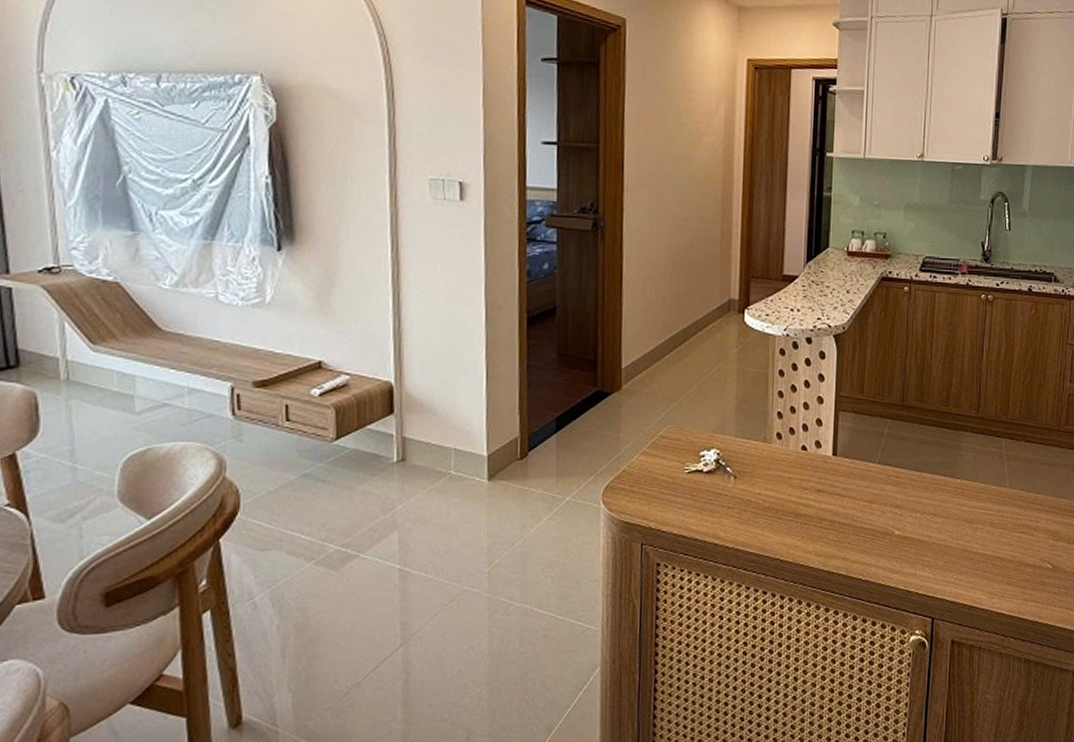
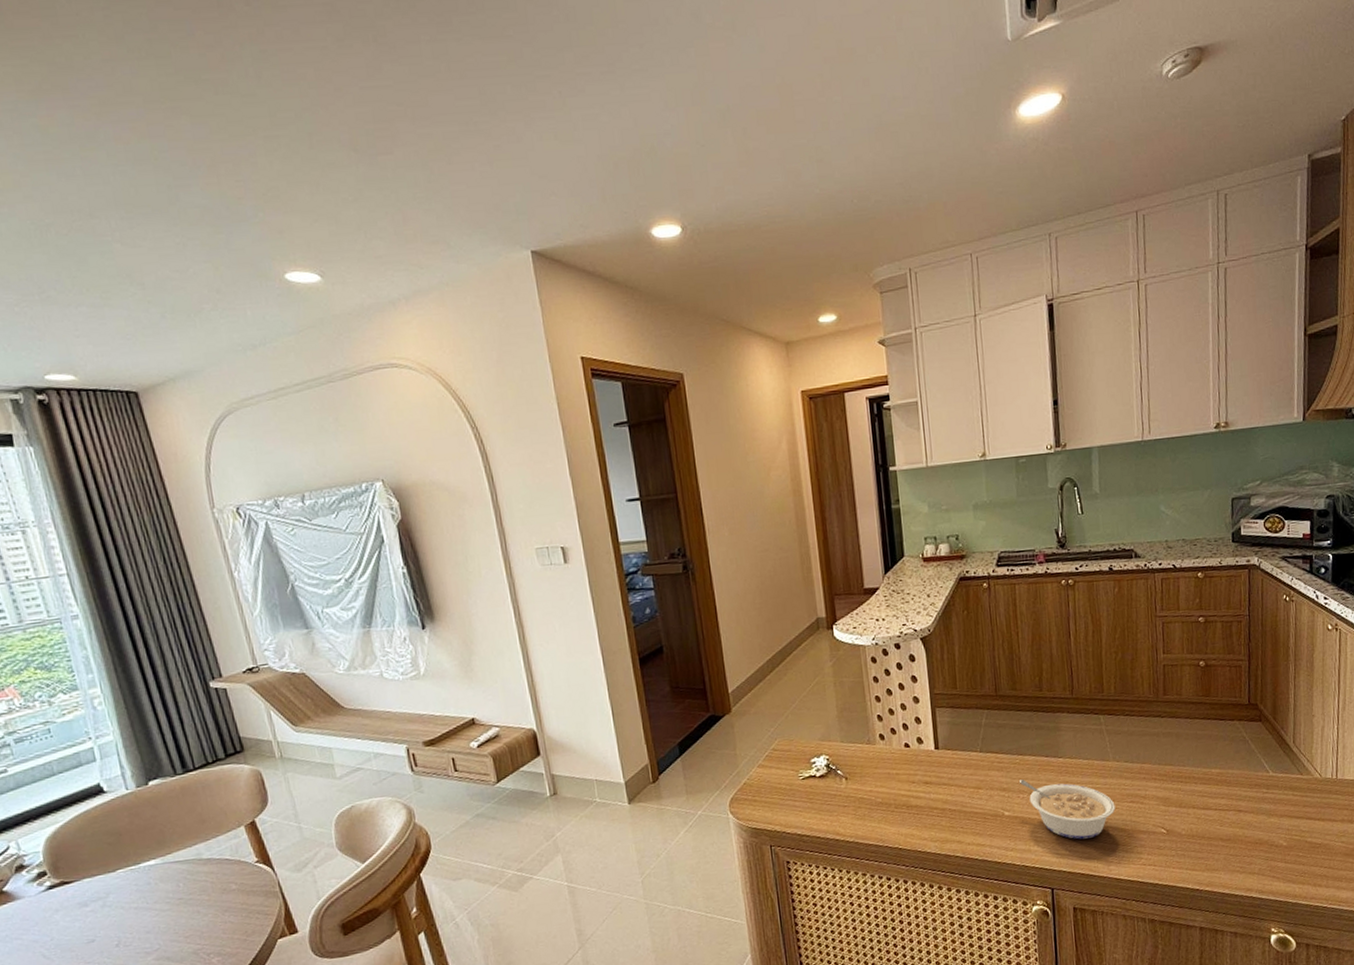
legume: none [913,498,1006,568] -> present [1018,779,1115,840]

